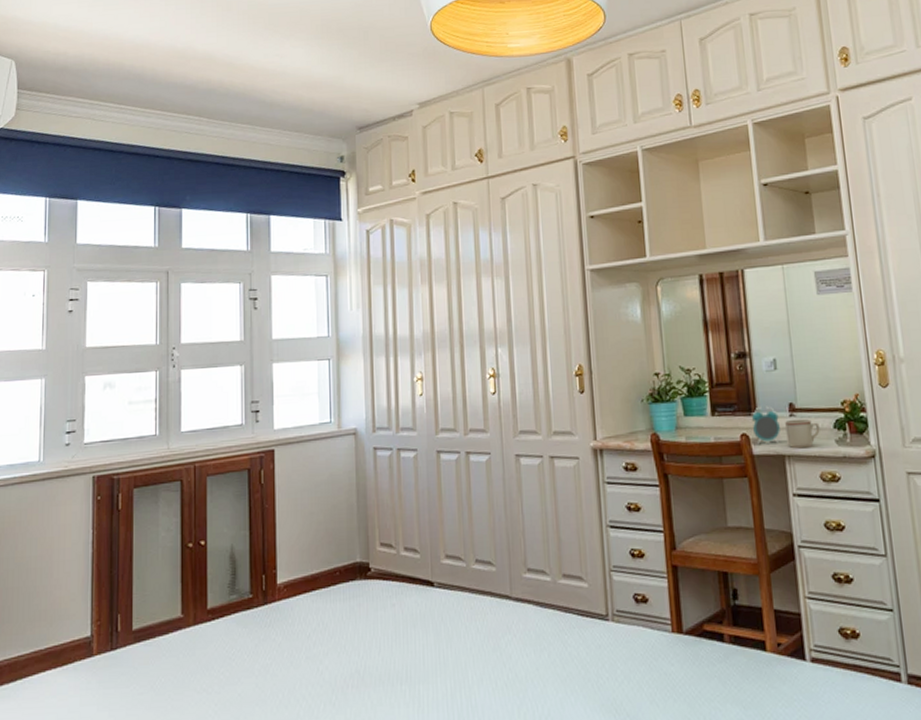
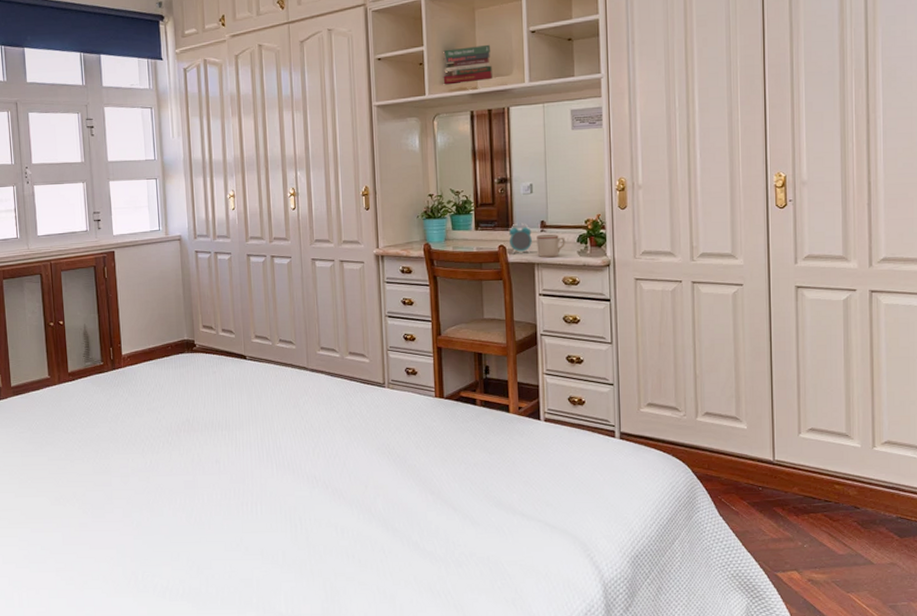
books: none [665,199,722,245] -> present [443,44,492,85]

